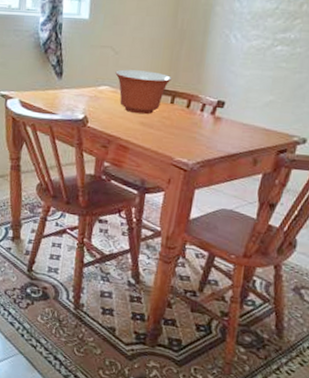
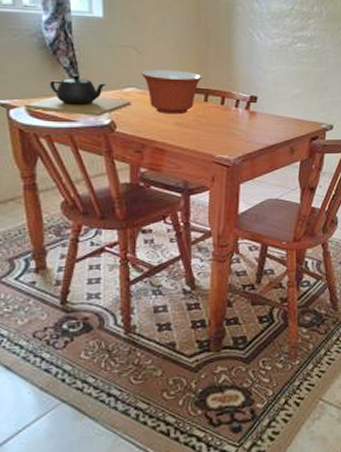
teapot: none [18,71,103,111] -> present [25,74,130,116]

